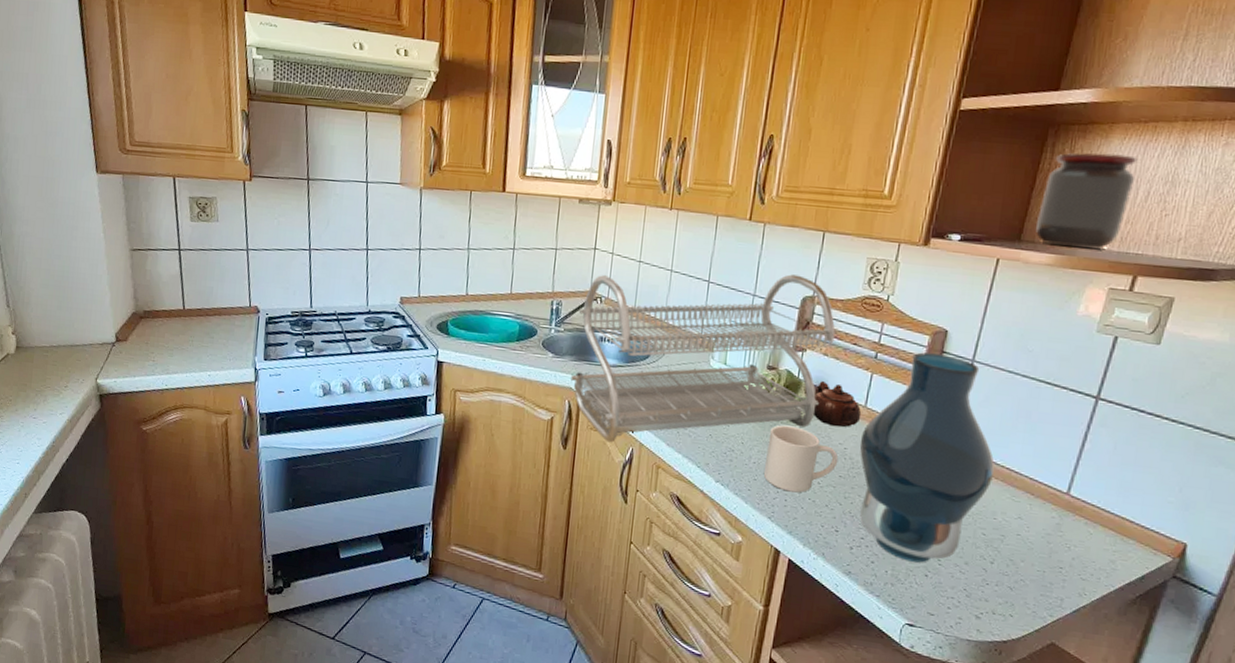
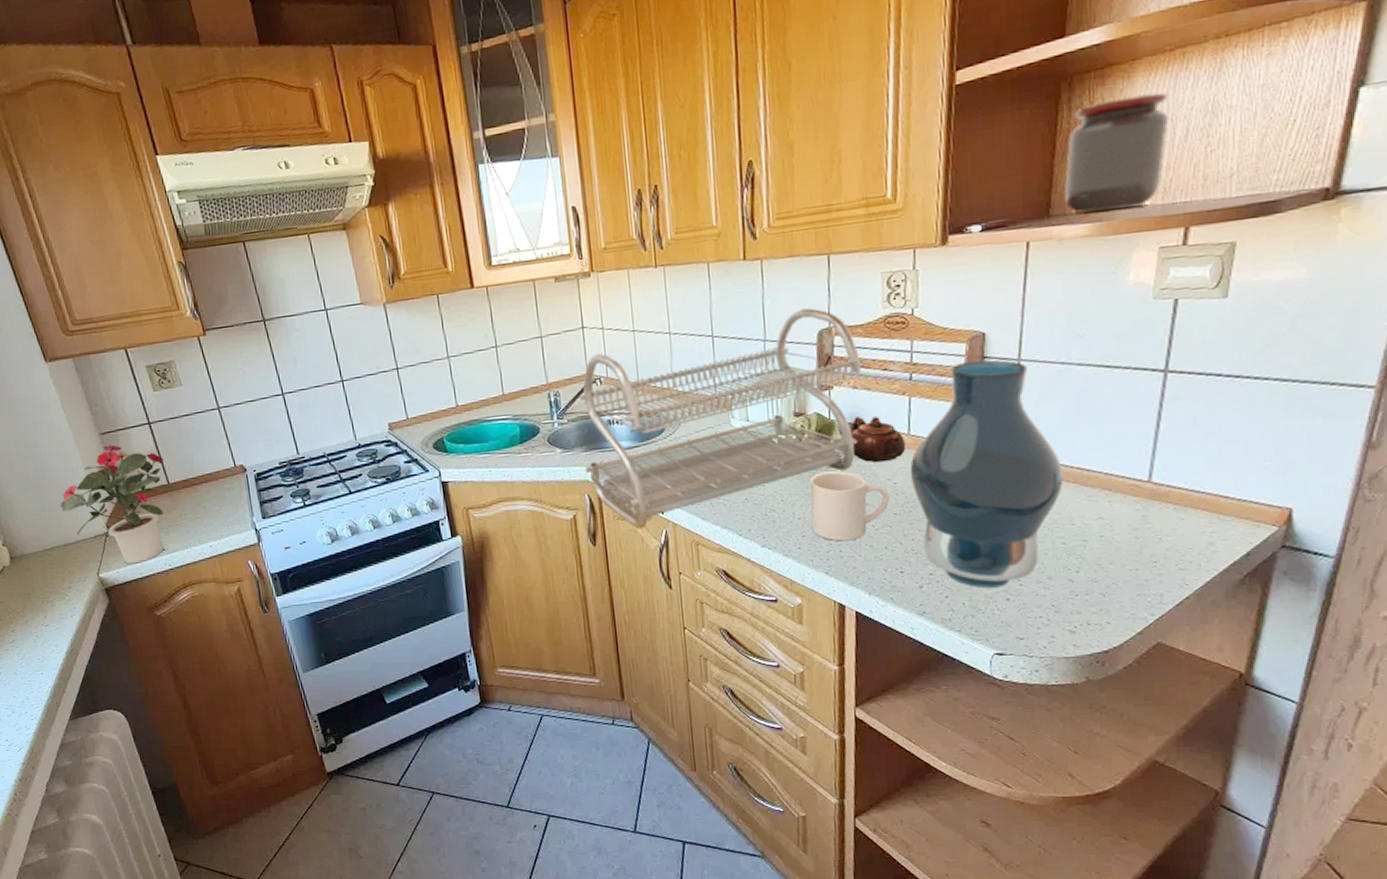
potted flower: none [76,261,193,378] -> present [59,445,179,565]

